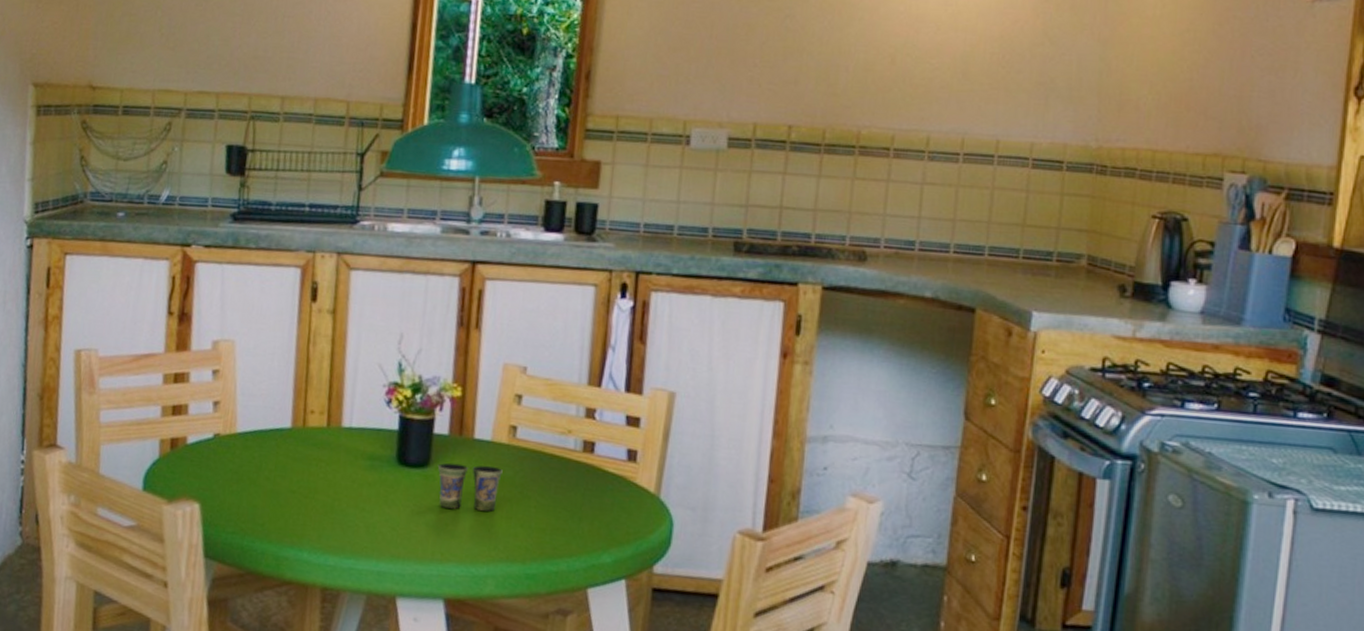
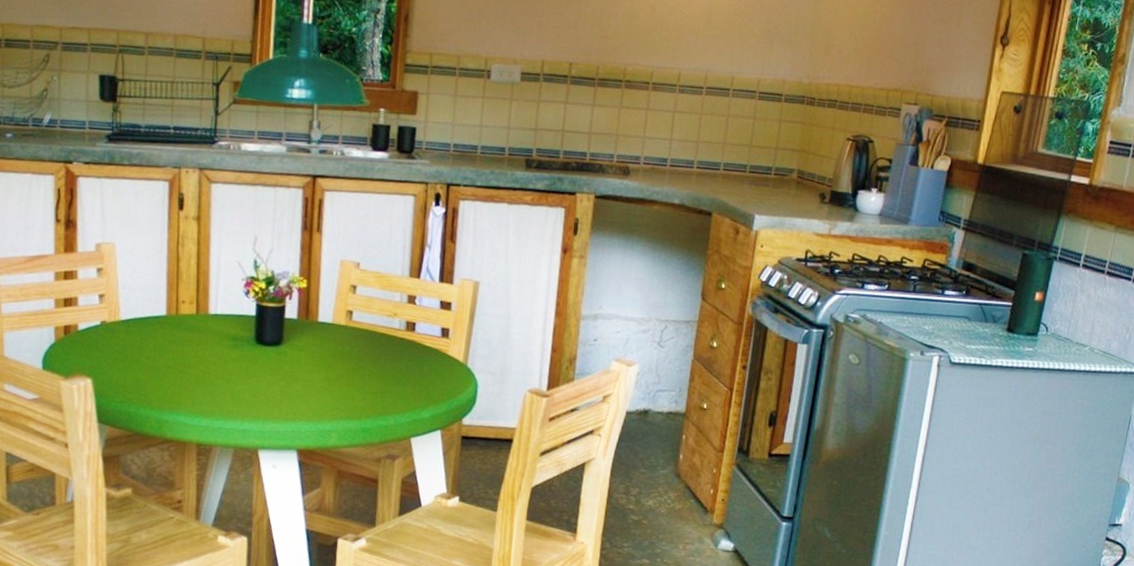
cup: present [438,462,503,512] -> none [289,341,342,380]

